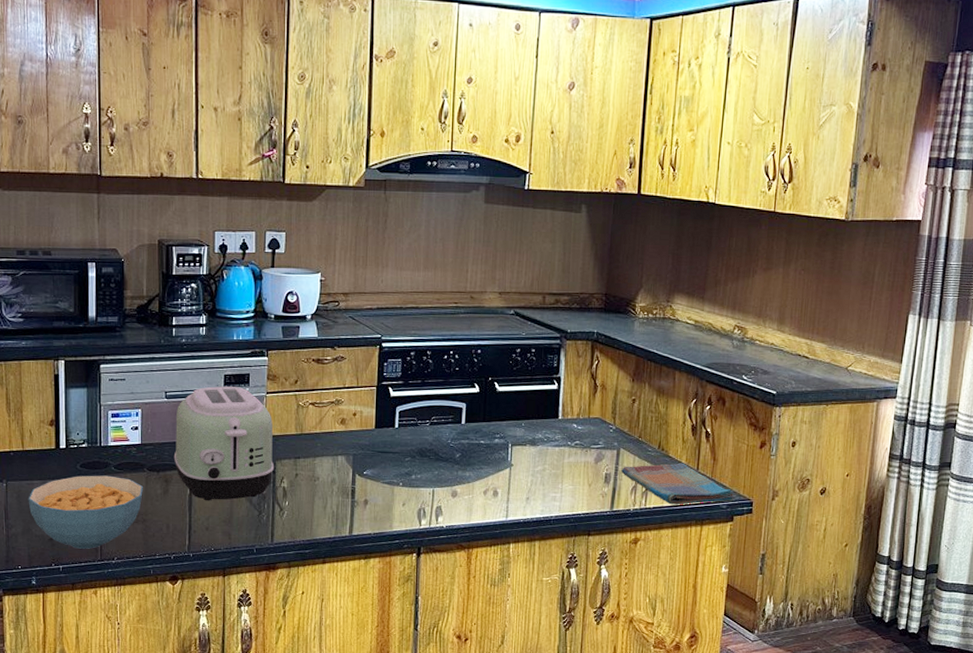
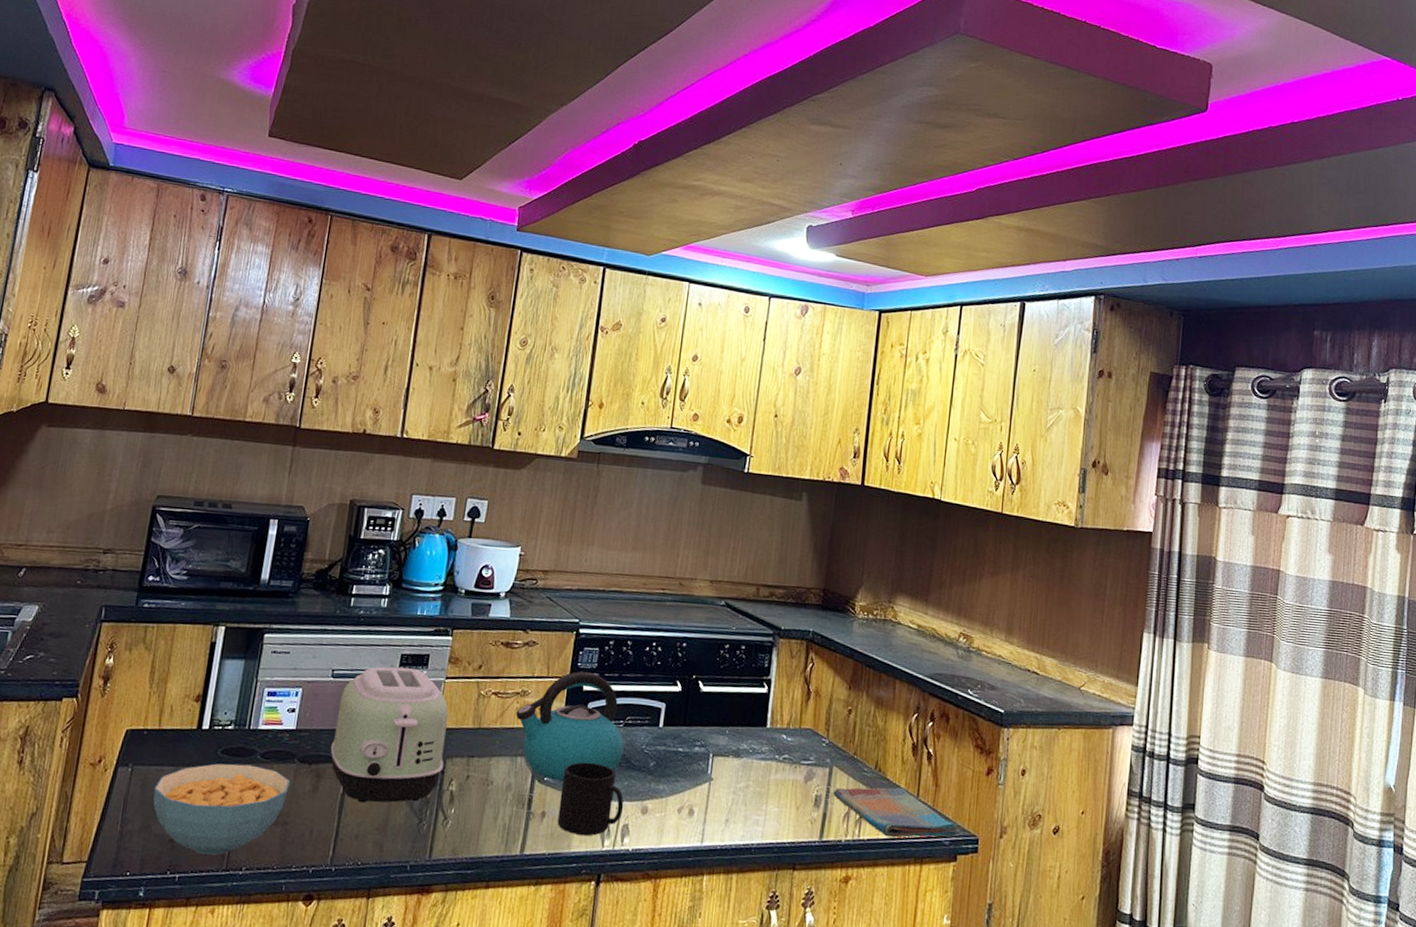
kettle: none [332,380,432,474] -> present [515,671,625,781]
mug: none [379,457,436,517] -> present [557,762,624,836]

